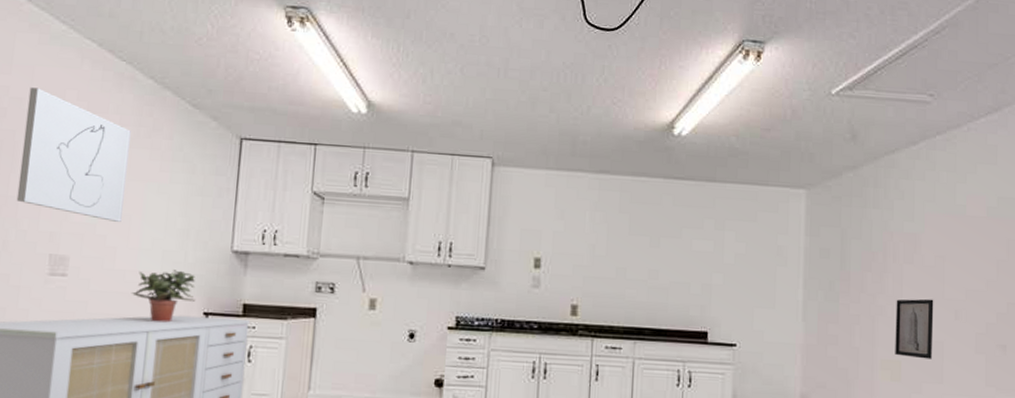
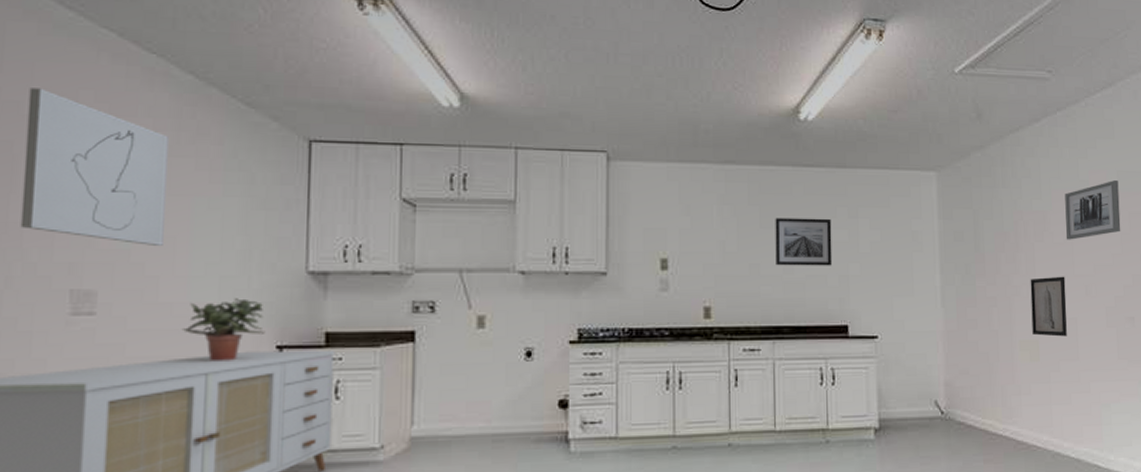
wall art: none [641,226,698,275] -> present [775,218,833,266]
wall art: none [937,206,998,264] -> present [1065,180,1121,240]

